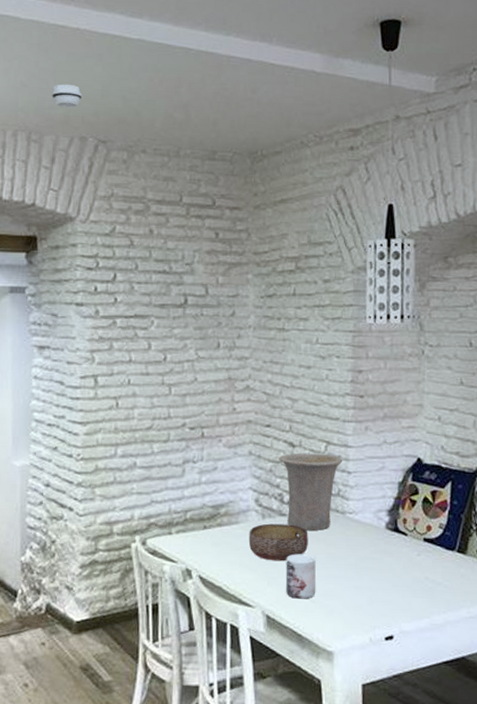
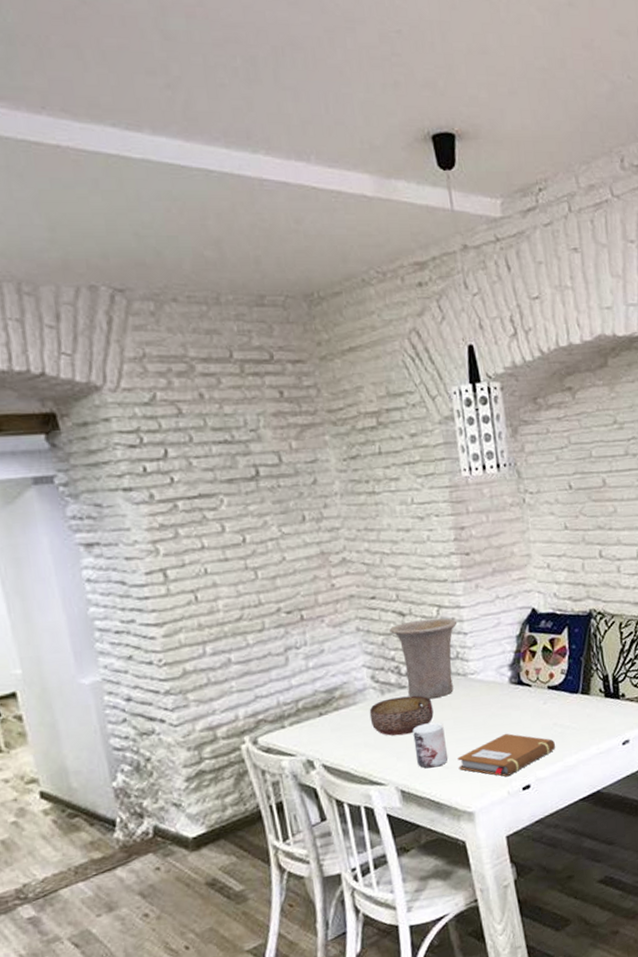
smoke detector: present [51,84,83,108] -> none [38,218,82,250]
notebook: none [324,578,425,623] -> present [457,733,556,777]

